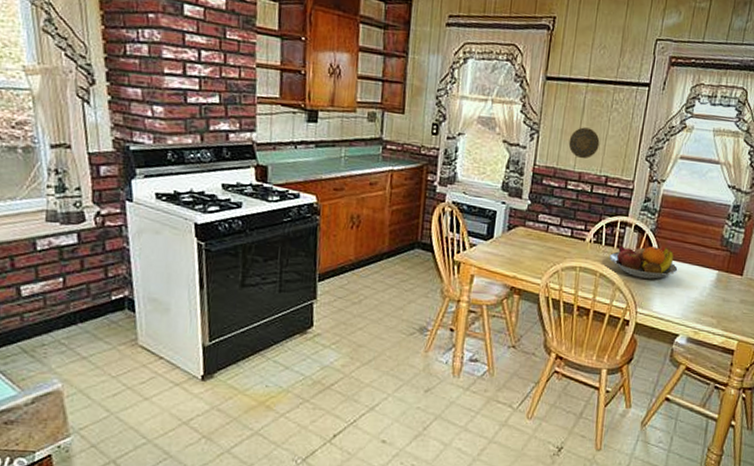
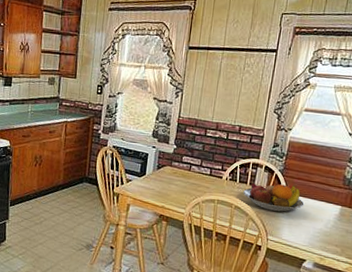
decorative plate: present [568,127,600,159] -> none [207,86,234,112]

